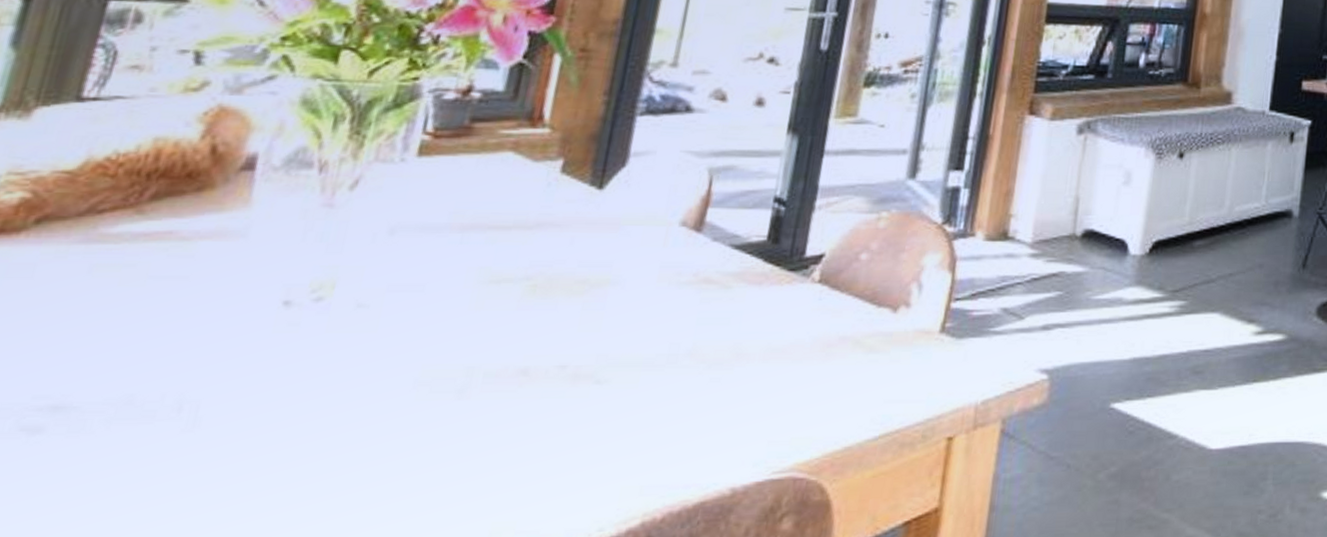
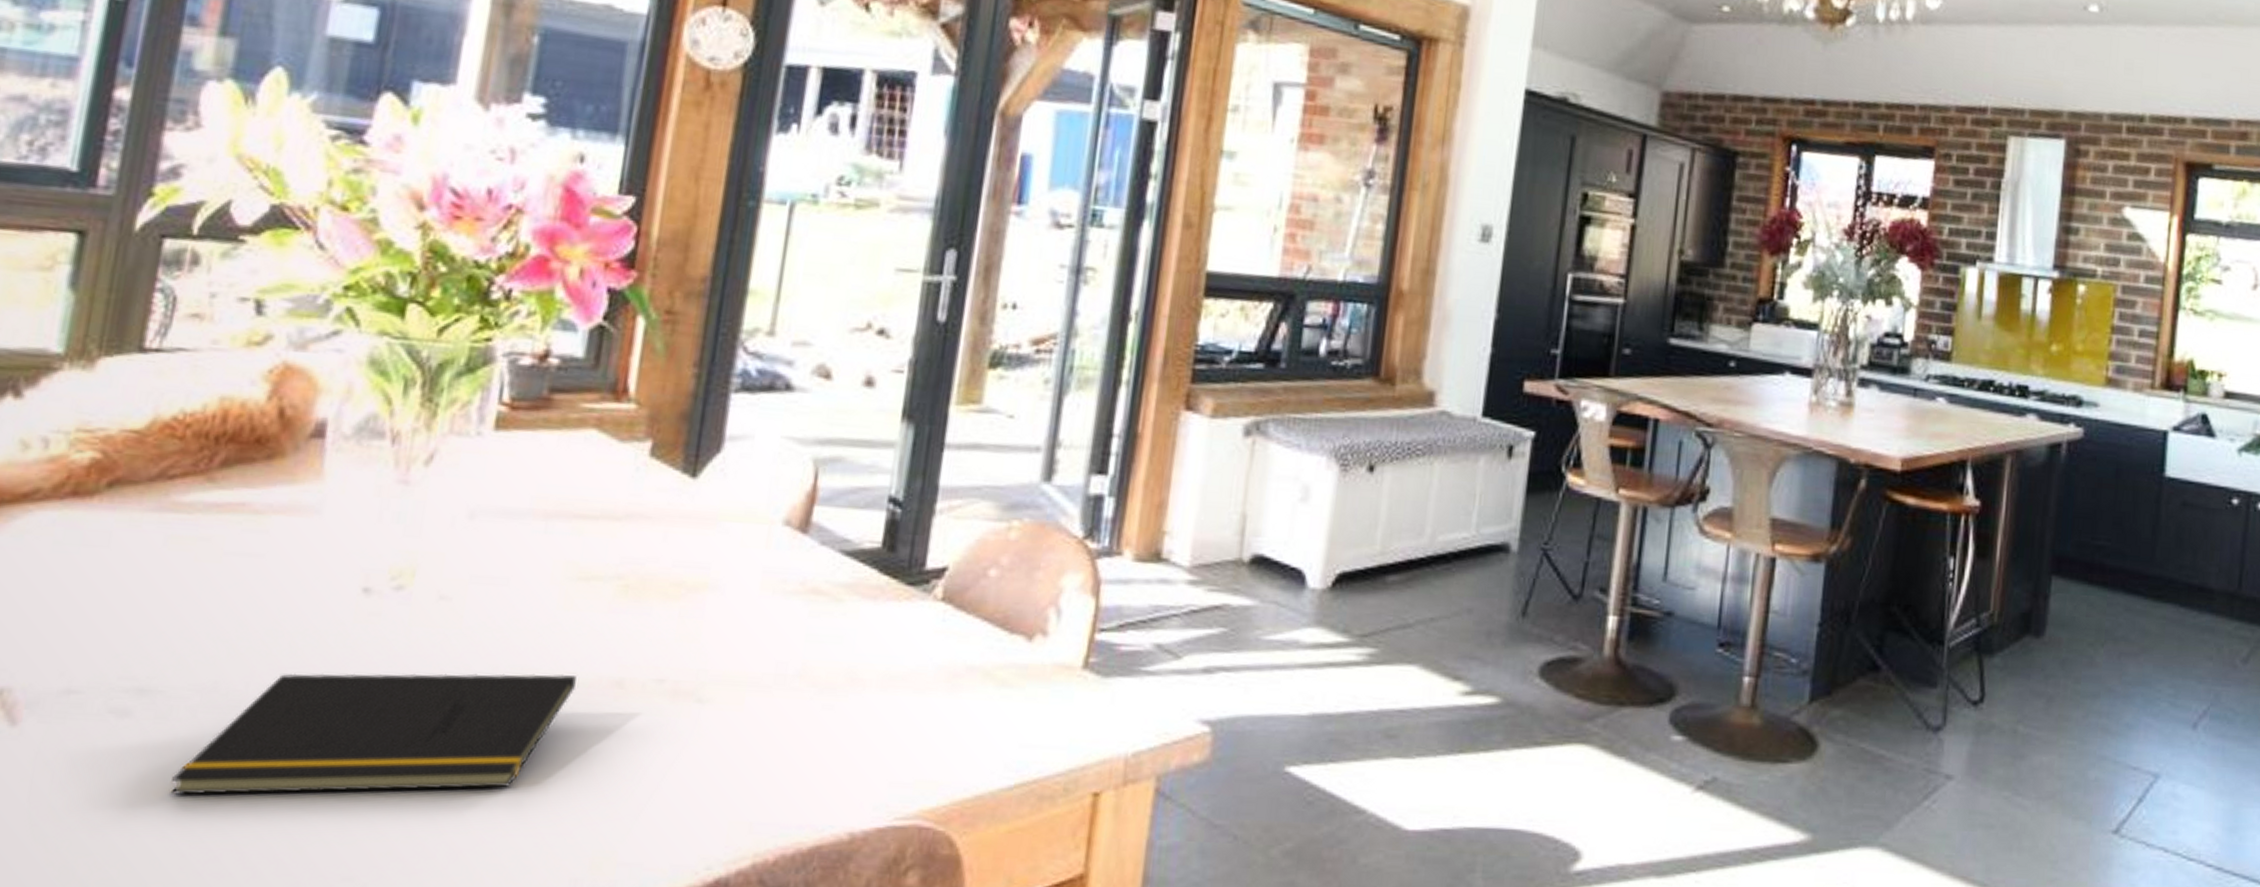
notepad: none [77,368,484,502] -> present [170,673,577,795]

